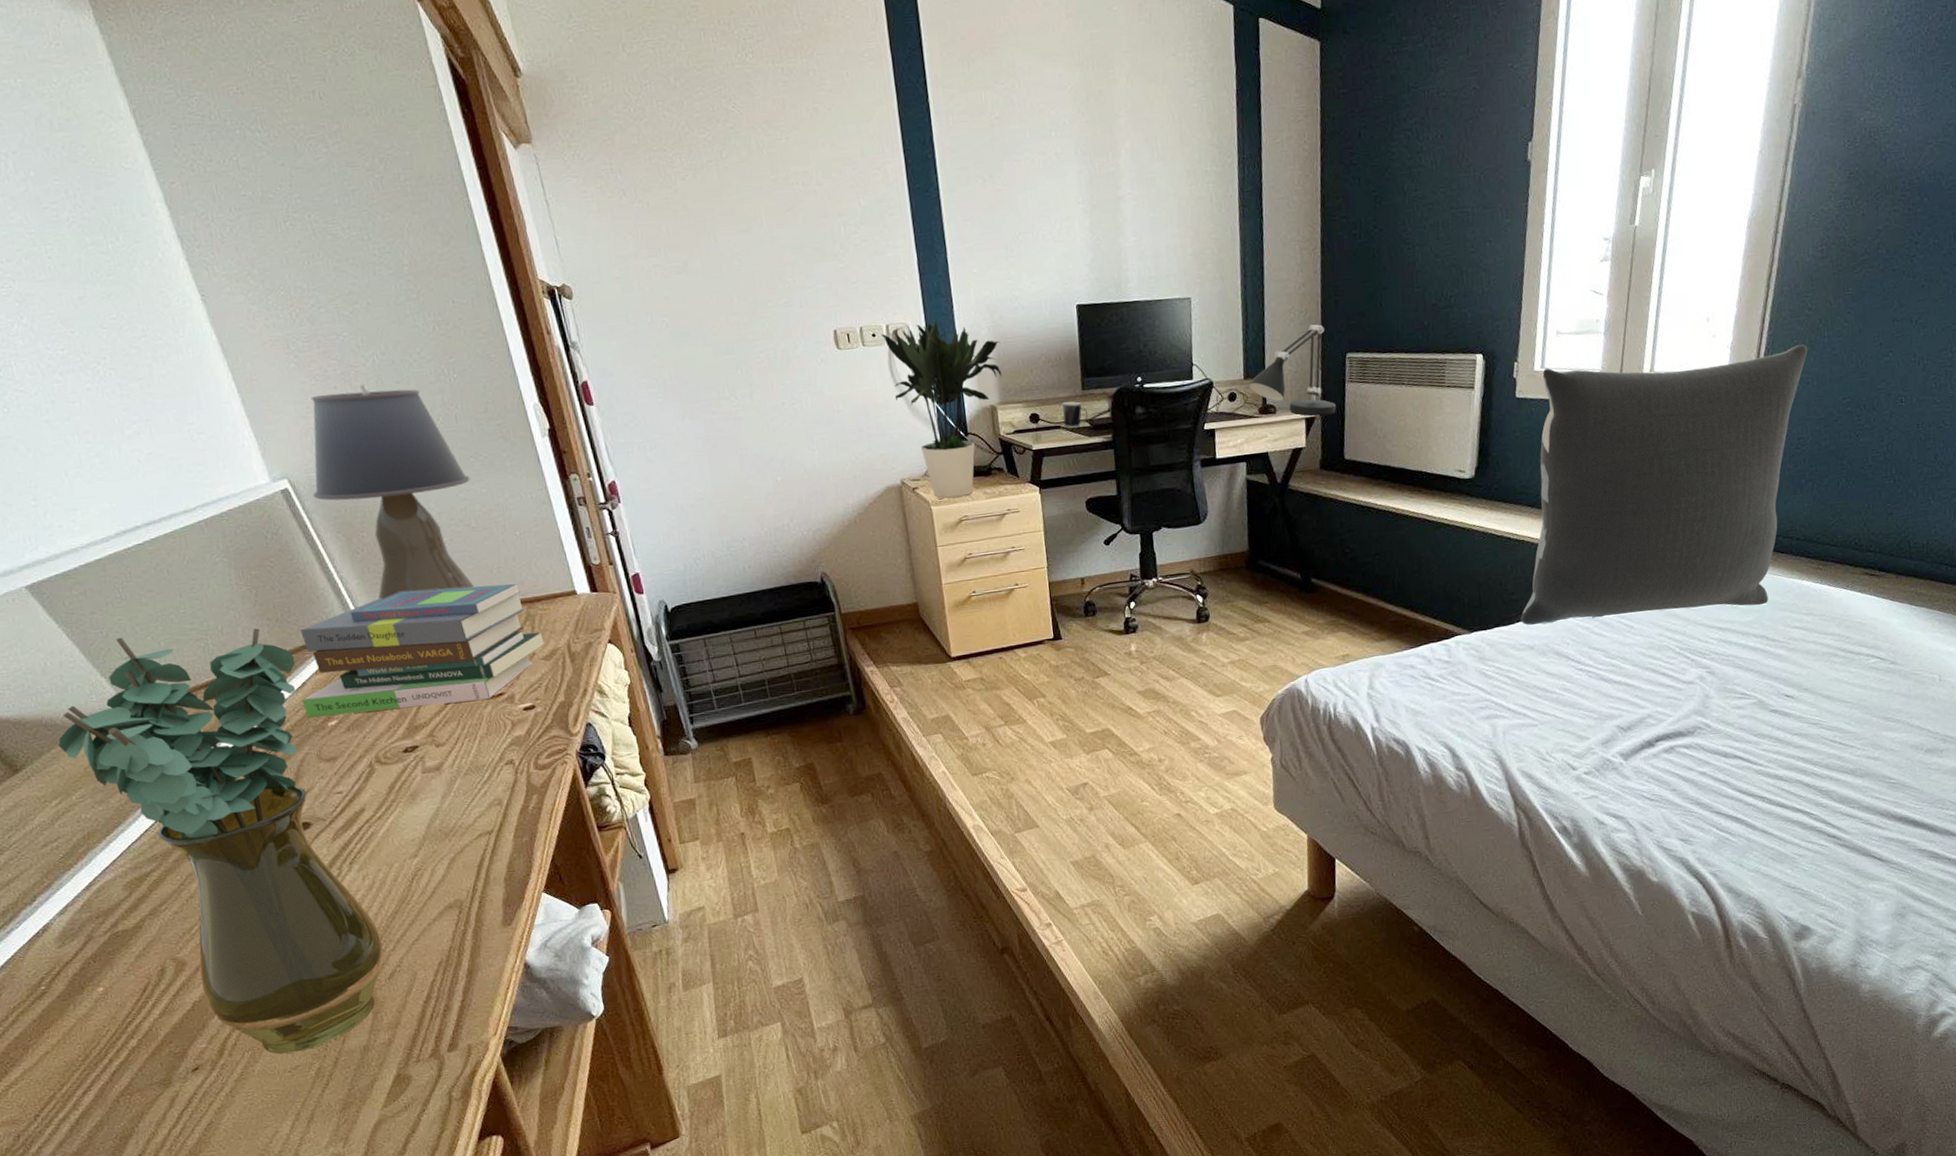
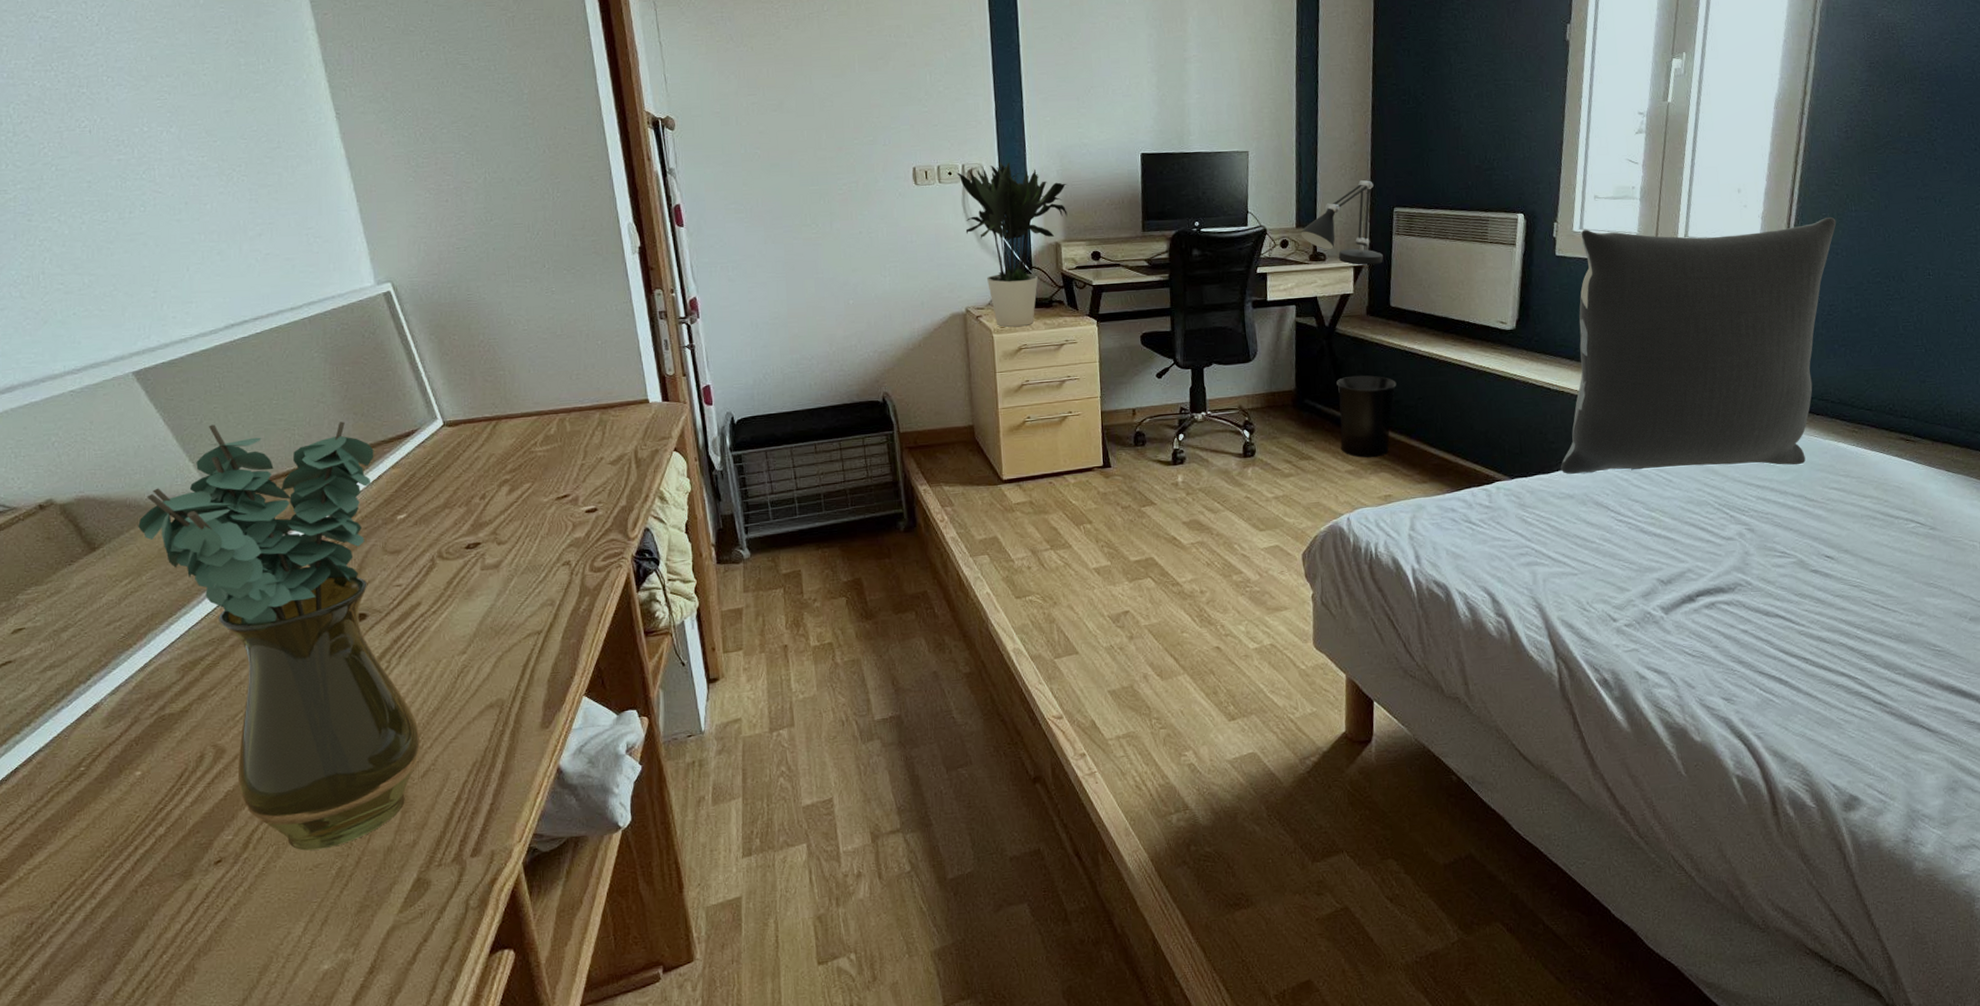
books: present [300,584,544,718] -> none [375,390,613,511]
table lamp: present [311,384,474,600] -> none [412,199,561,400]
mug: present [1061,401,1089,429] -> none [1122,241,1147,267]
waste bin: none [1291,532,1353,618] -> present [1336,375,1397,458]

